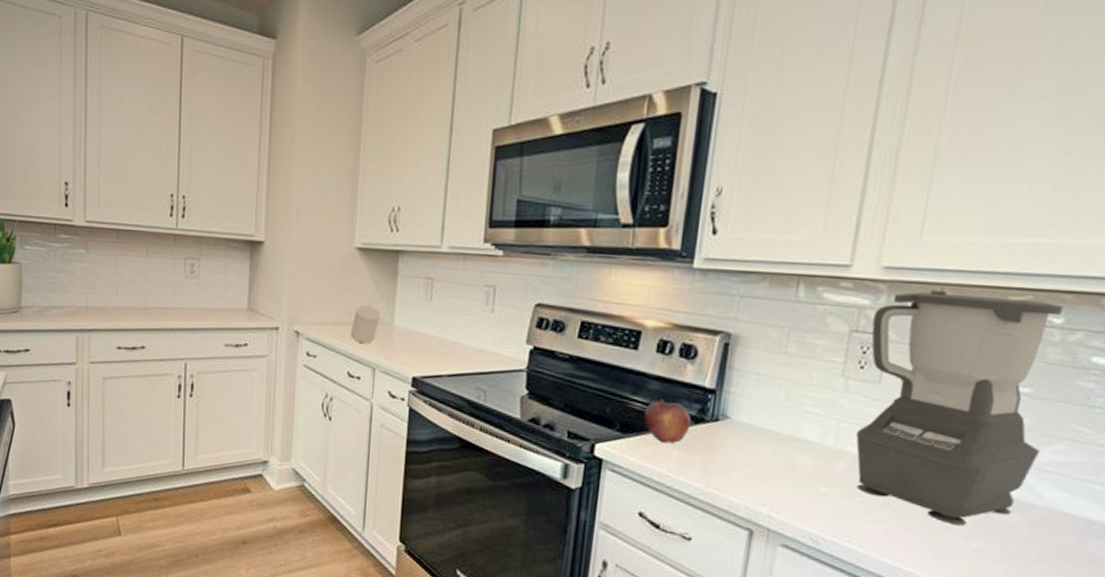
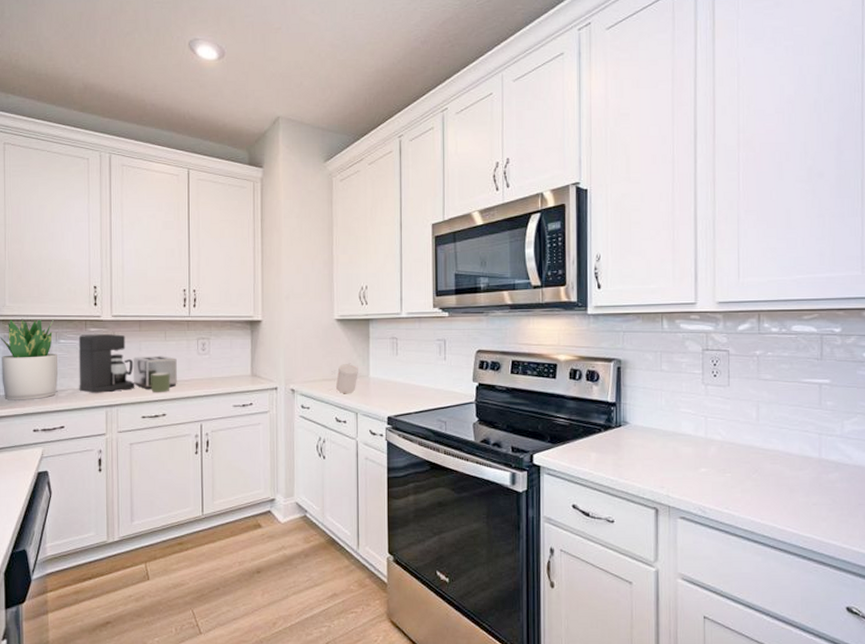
coffee maker: none [46,241,110,315] -> present [78,334,135,394]
toaster: none [108,274,160,316] -> present [133,355,177,390]
mug: none [129,295,151,322] -> present [151,373,170,394]
fruit: present [644,398,691,443] -> none [567,414,602,448]
blender: present [856,290,1063,525] -> none [717,316,844,485]

